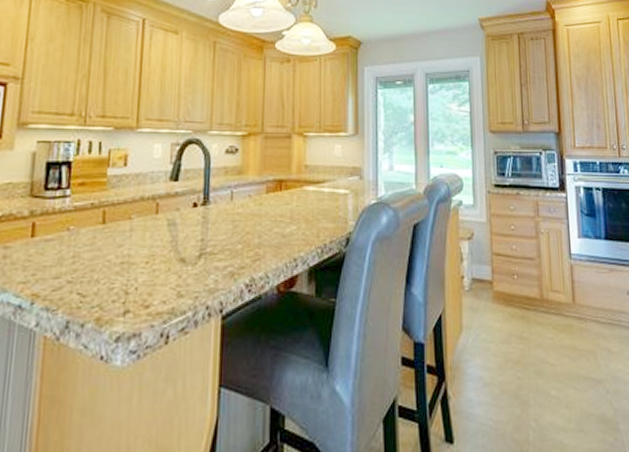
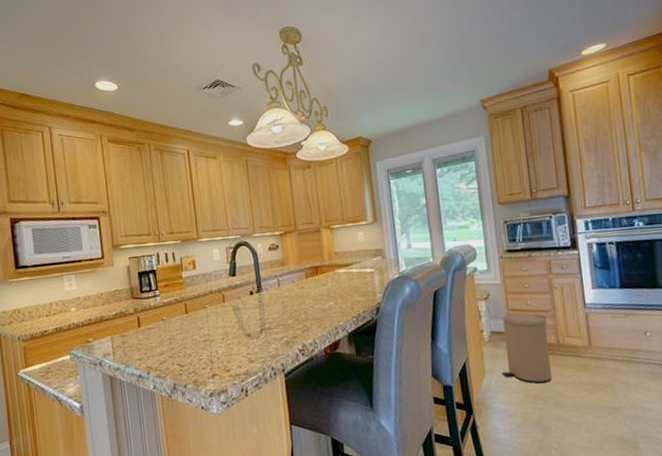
pedal bin: none [481,258,534,346] -> present [502,312,553,384]

